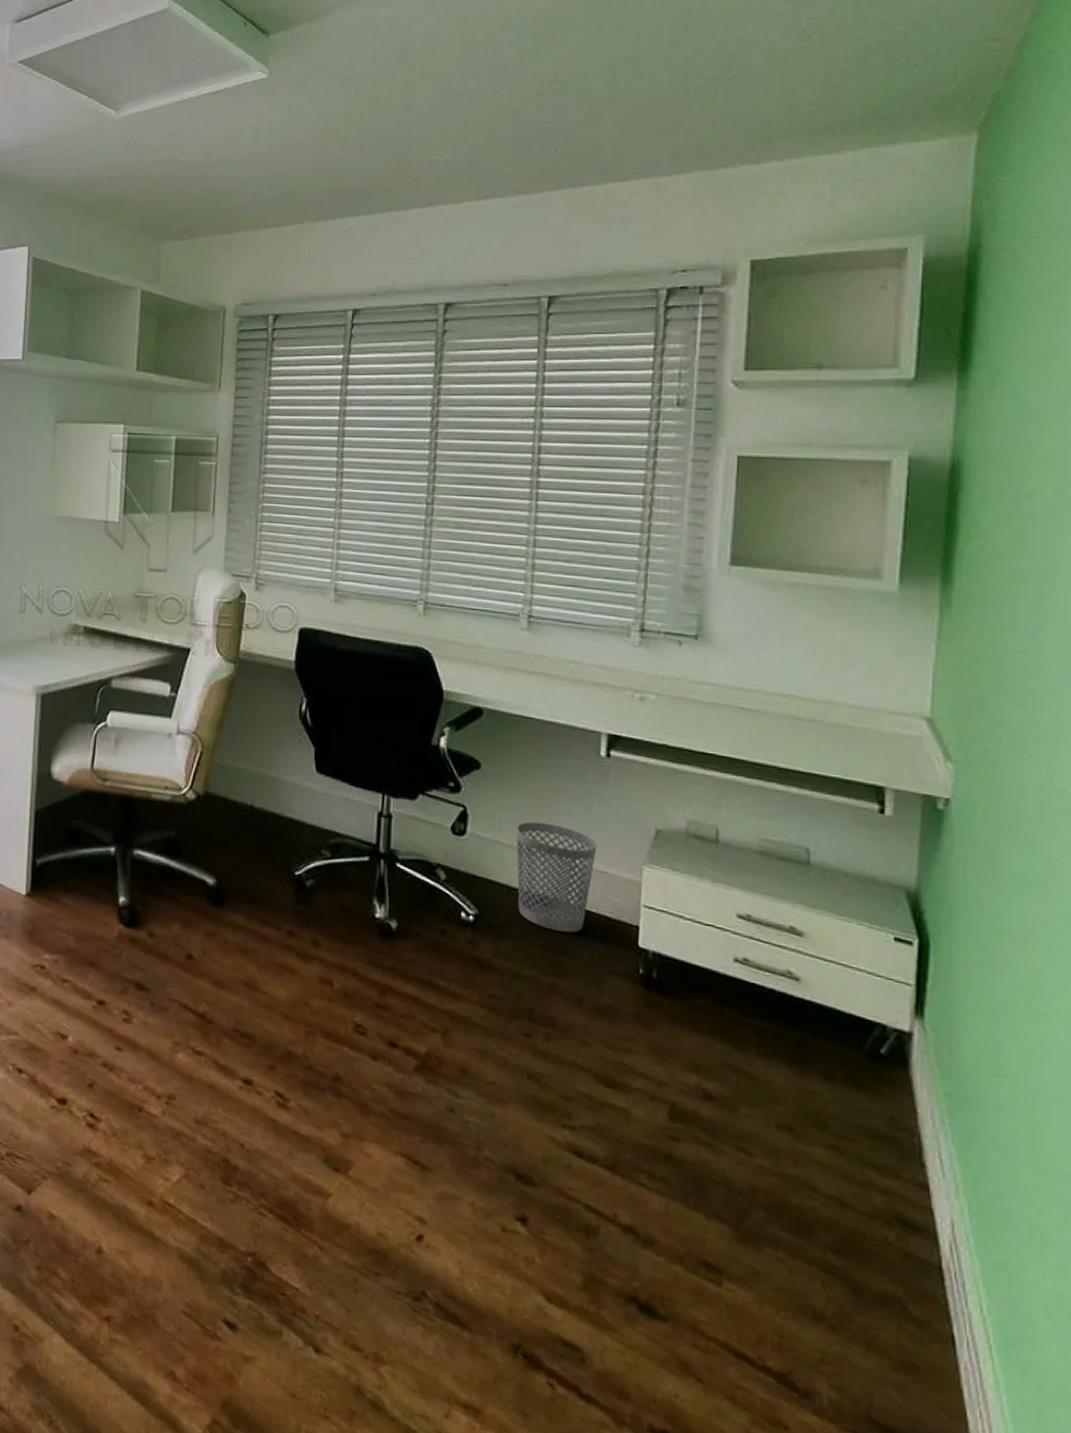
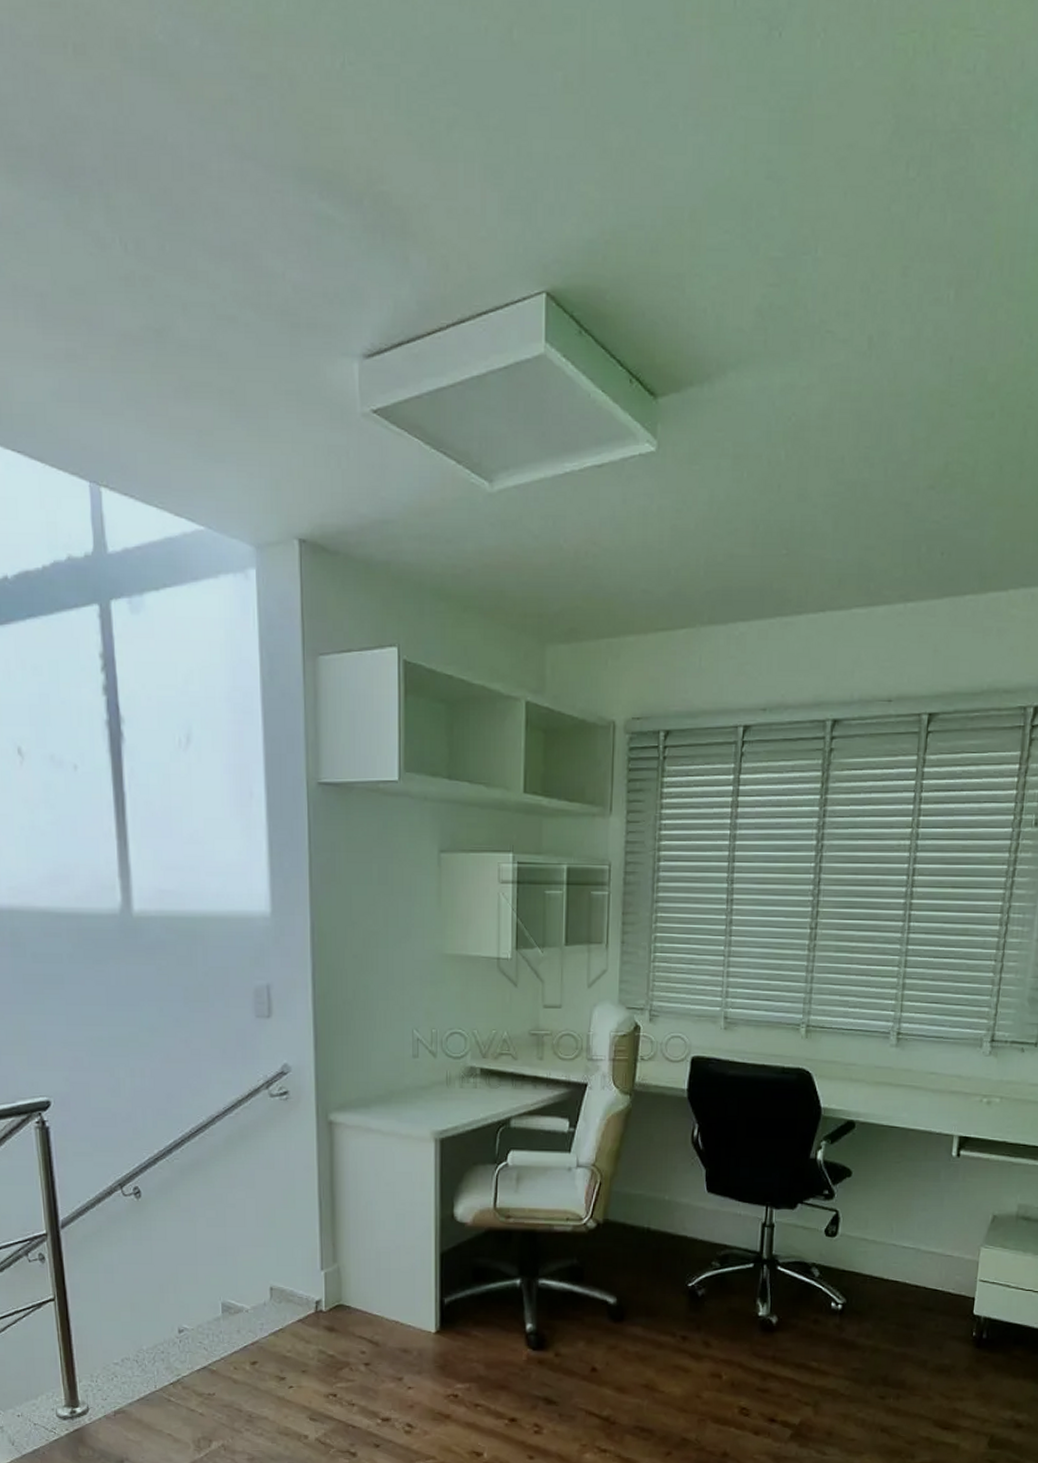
wastebasket: present [516,821,597,933] -> none [878,1218,945,1309]

